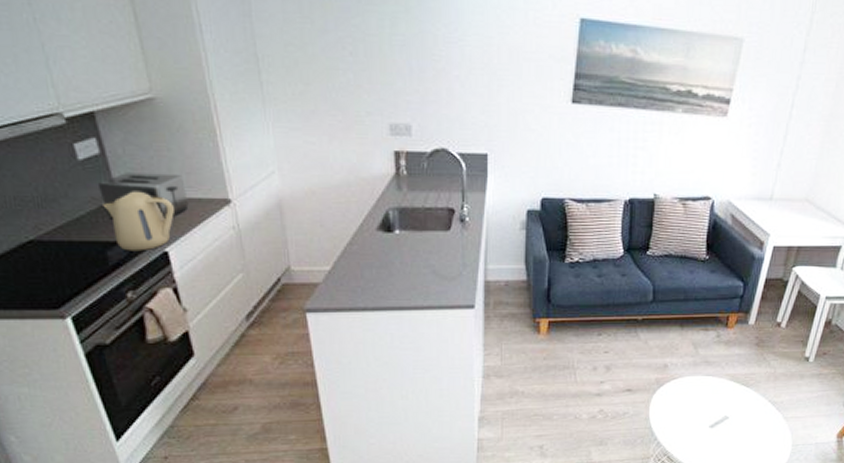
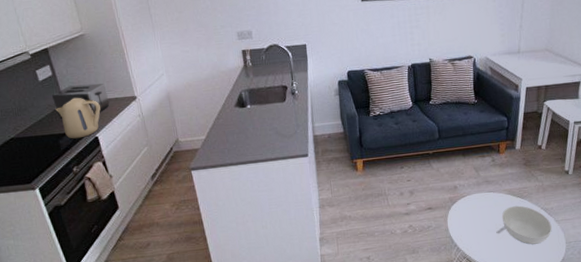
bowl: none [718,395,778,444] -> present [501,205,552,245]

